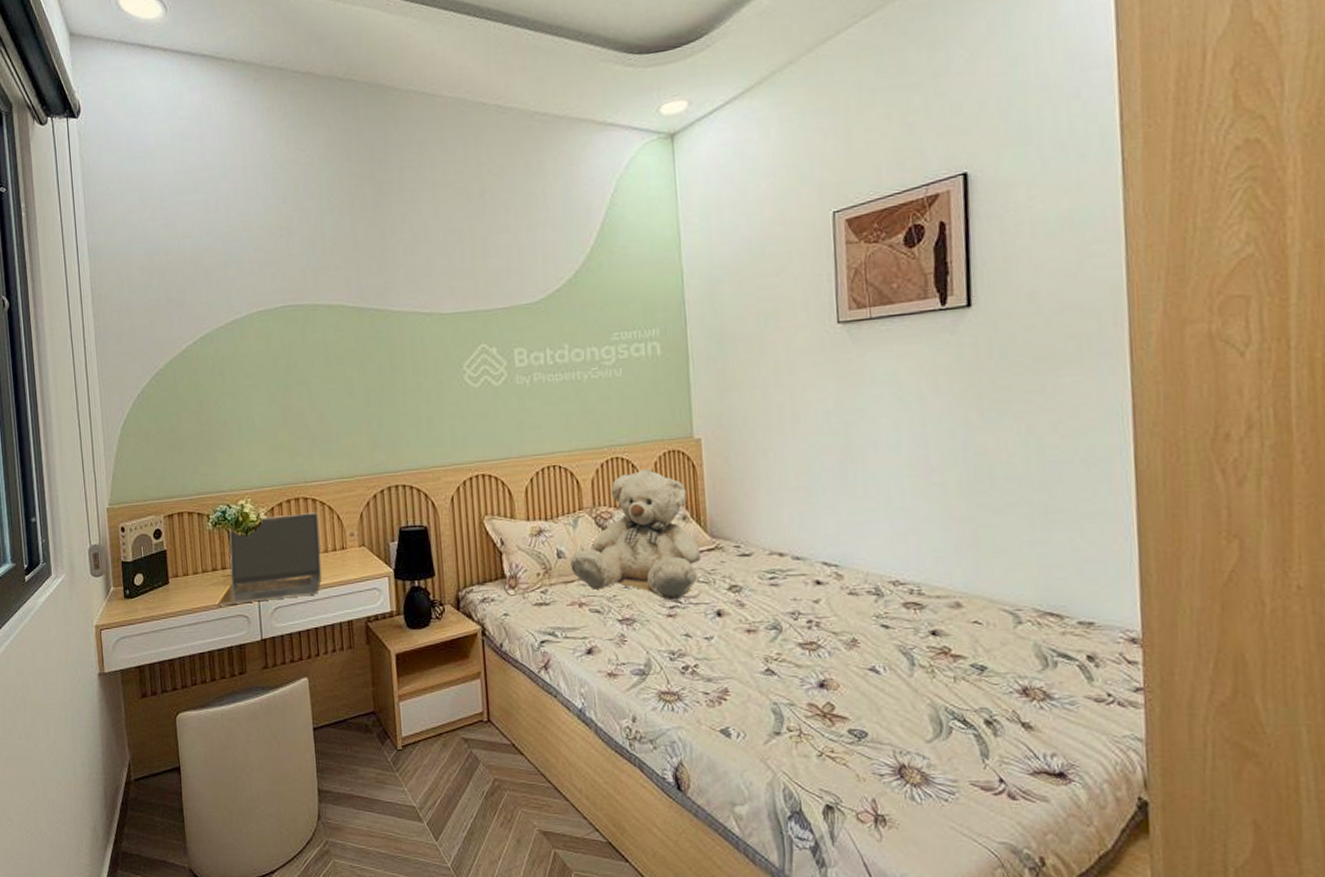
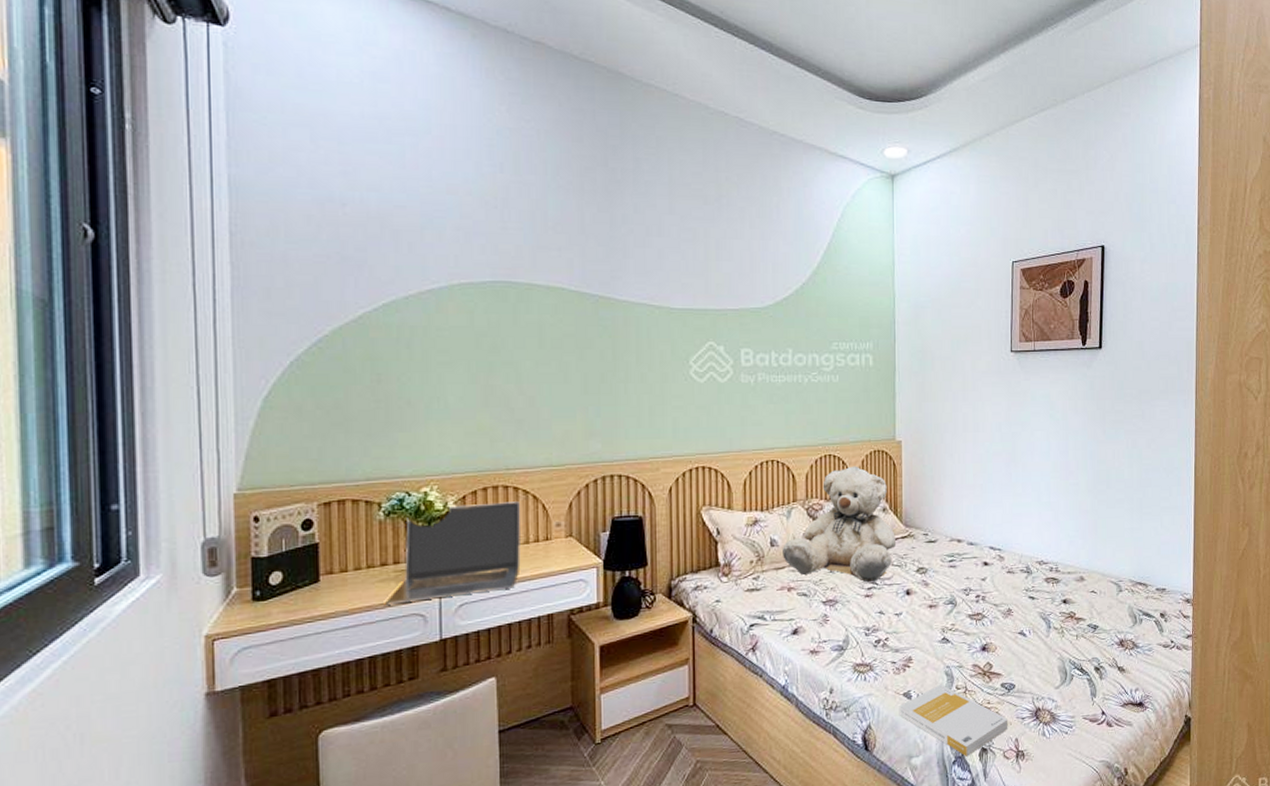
book: none [715,723,861,813] -> present [899,684,1008,757]

